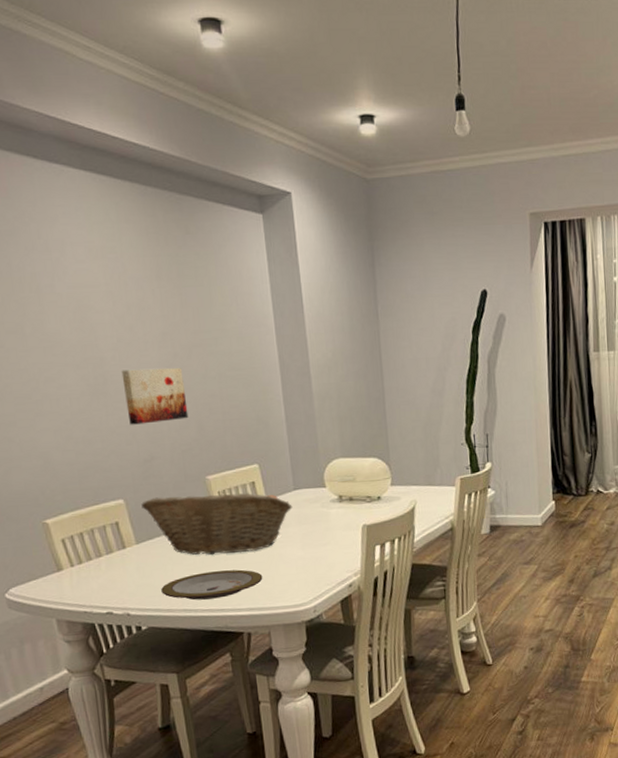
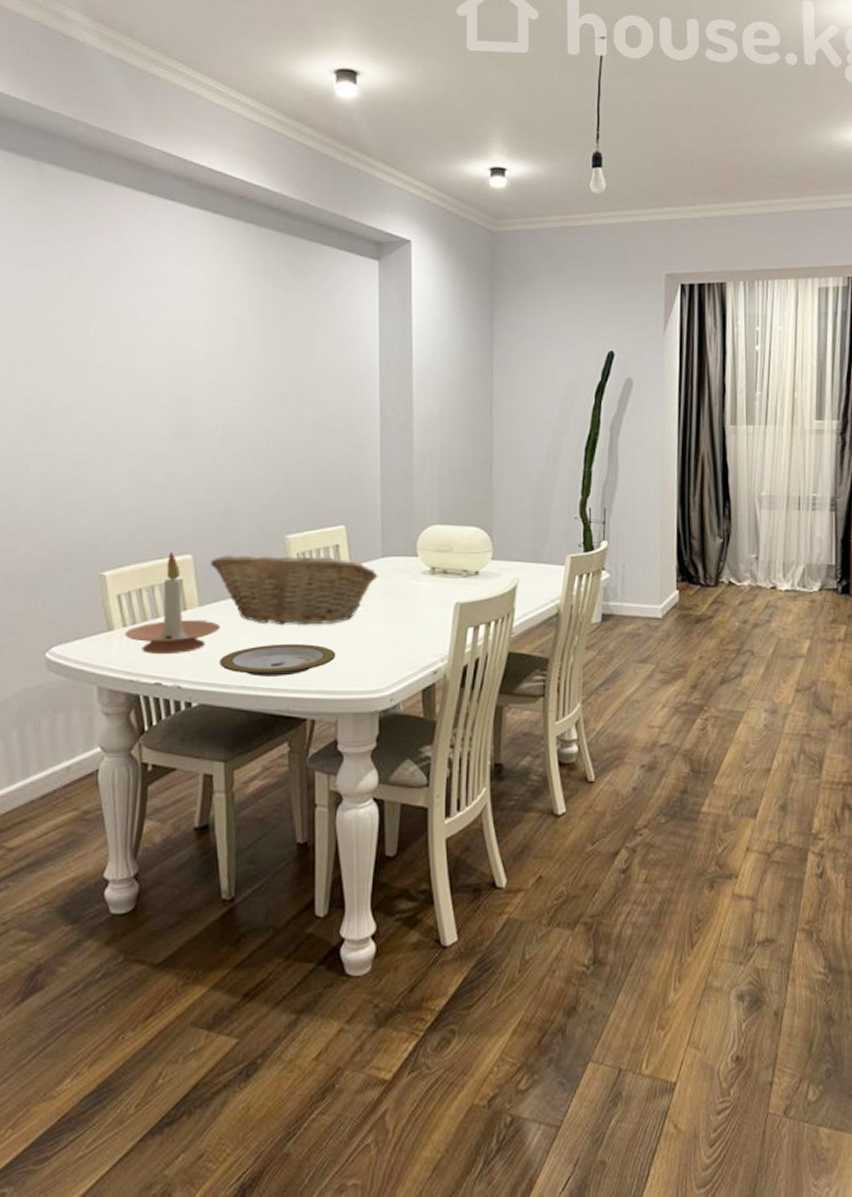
candle holder: none [73,499,158,588] -> present [124,552,221,654]
wall art: present [121,368,189,425] -> none [208,413,275,473]

